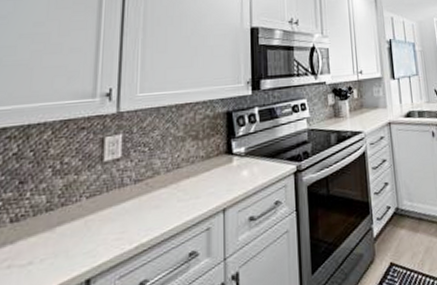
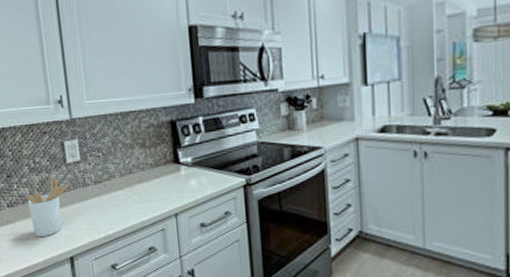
utensil holder: none [40,179,105,258] -> present [27,177,71,236]

